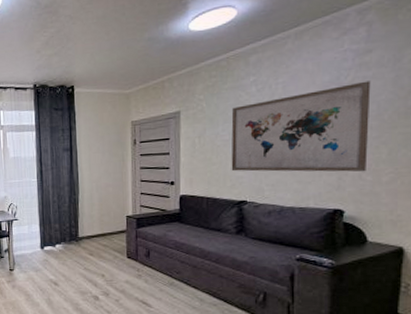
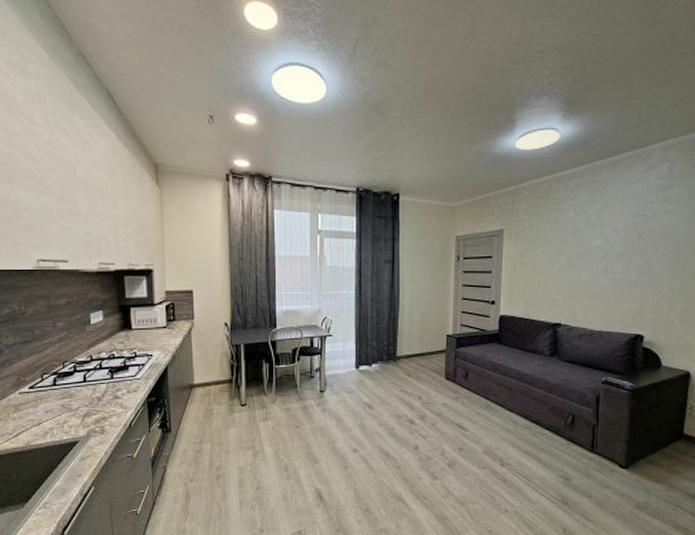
wall art: present [231,81,371,172] -> none [548,215,670,300]

